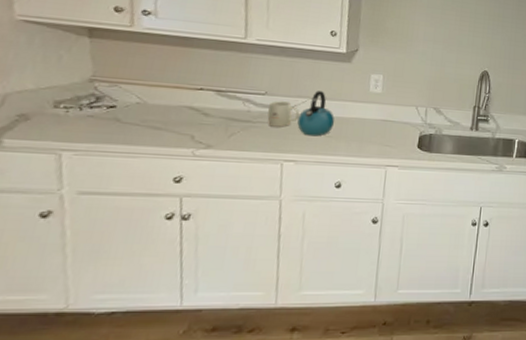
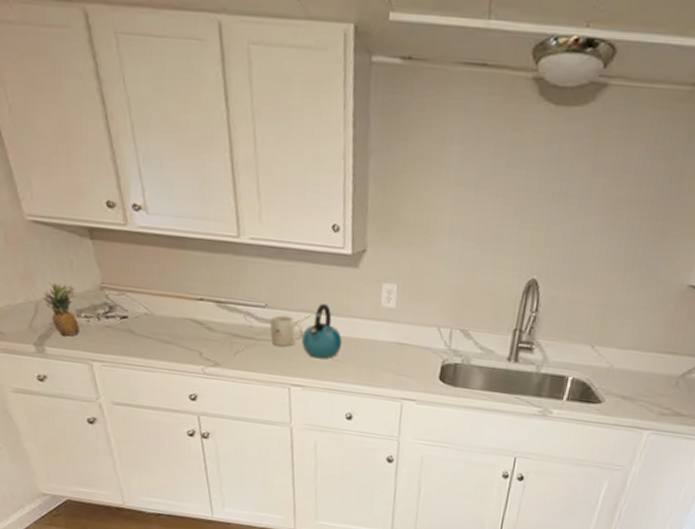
fruit: none [14,76,59,128] -> present [42,283,79,337]

